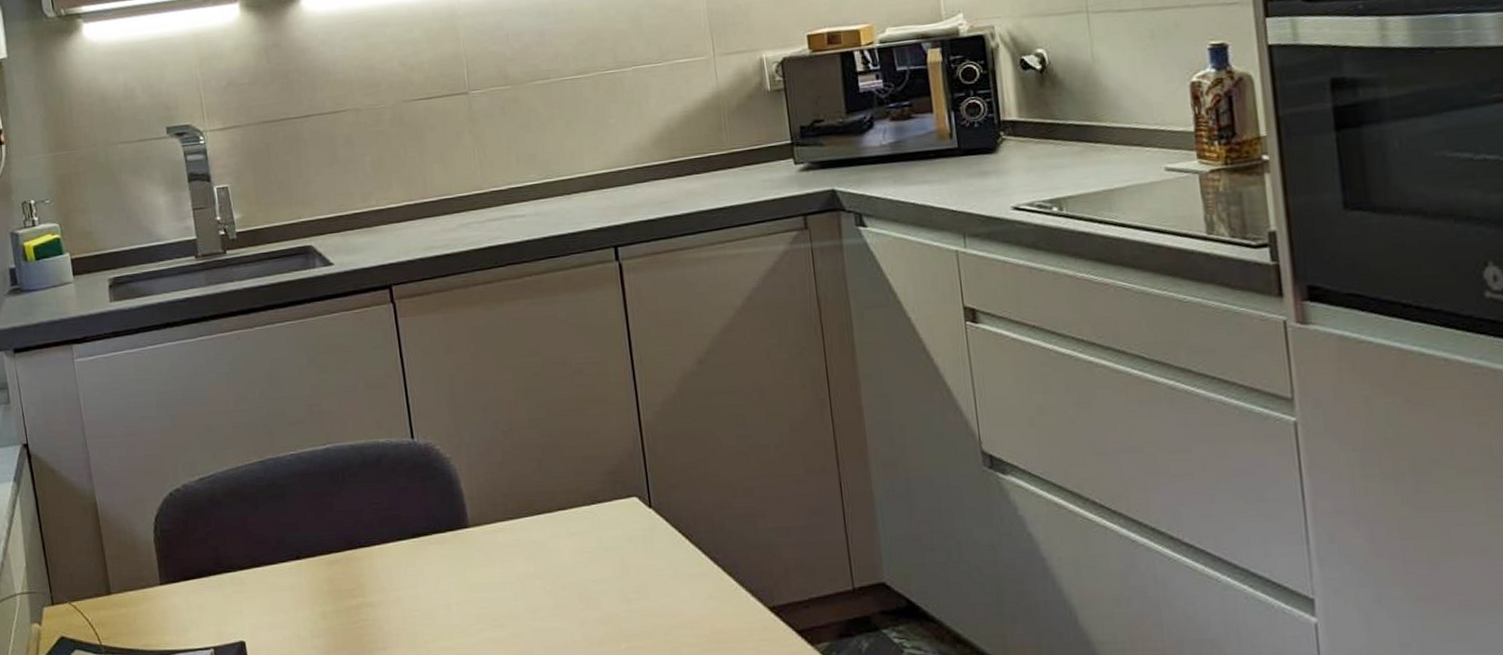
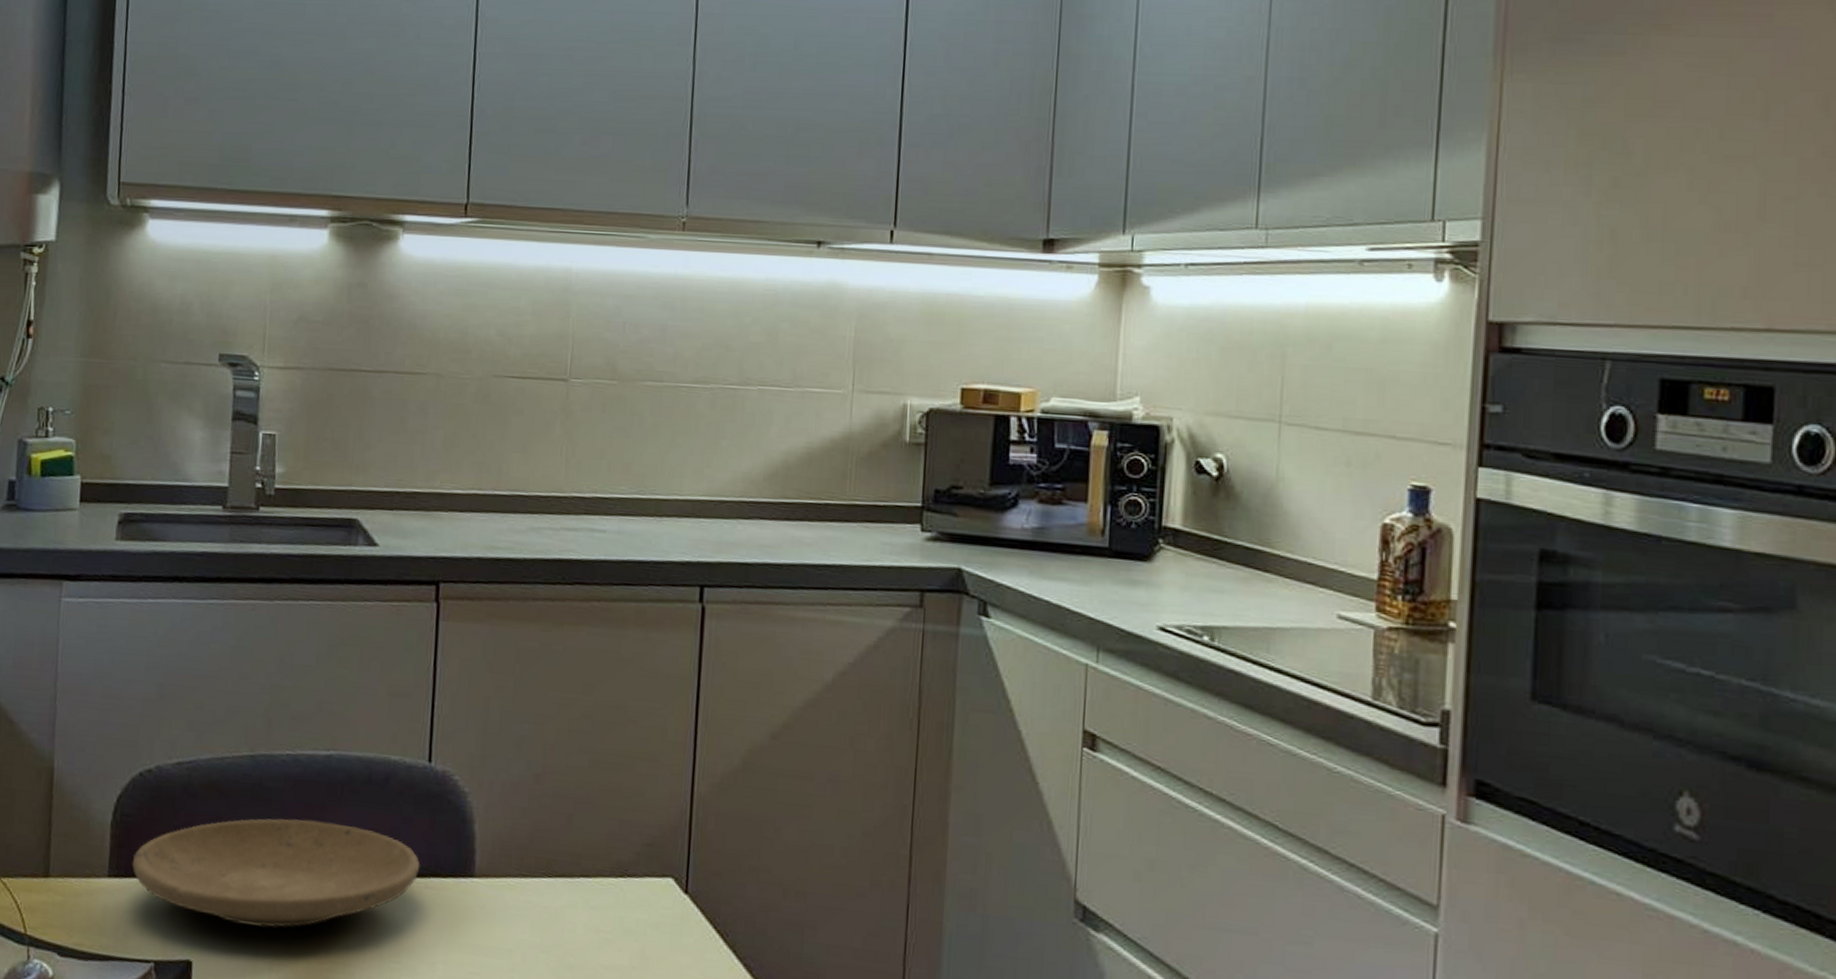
plate: none [178,504,421,604] -> present [132,818,421,928]

